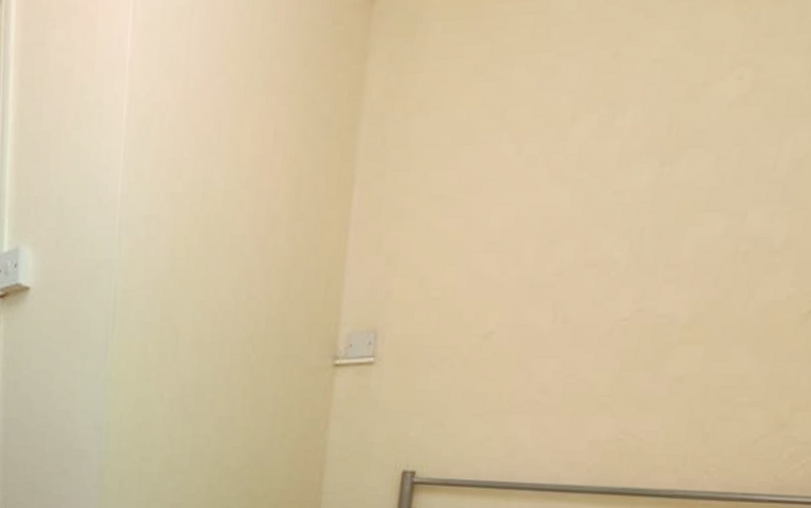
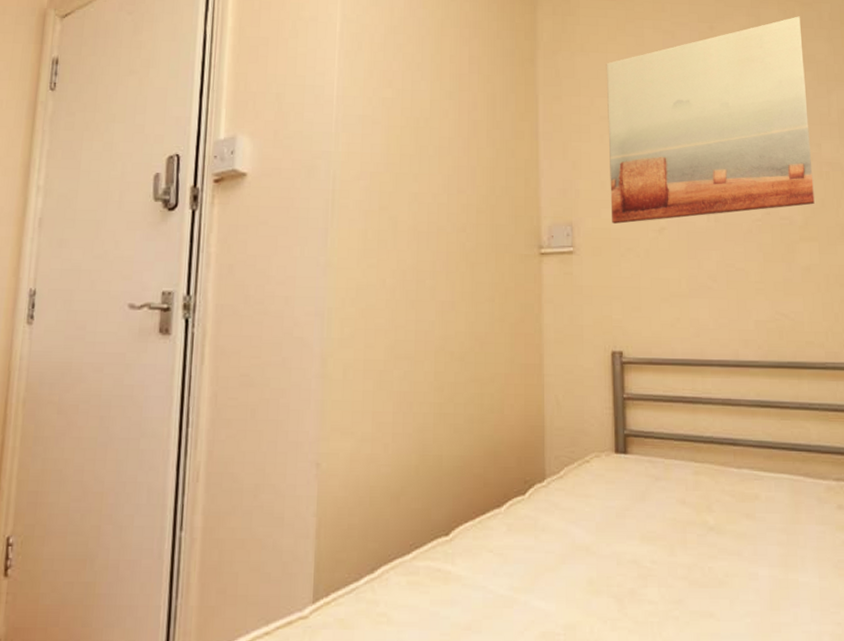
wall art: none [426,18,768,329] -> present [606,16,815,224]

